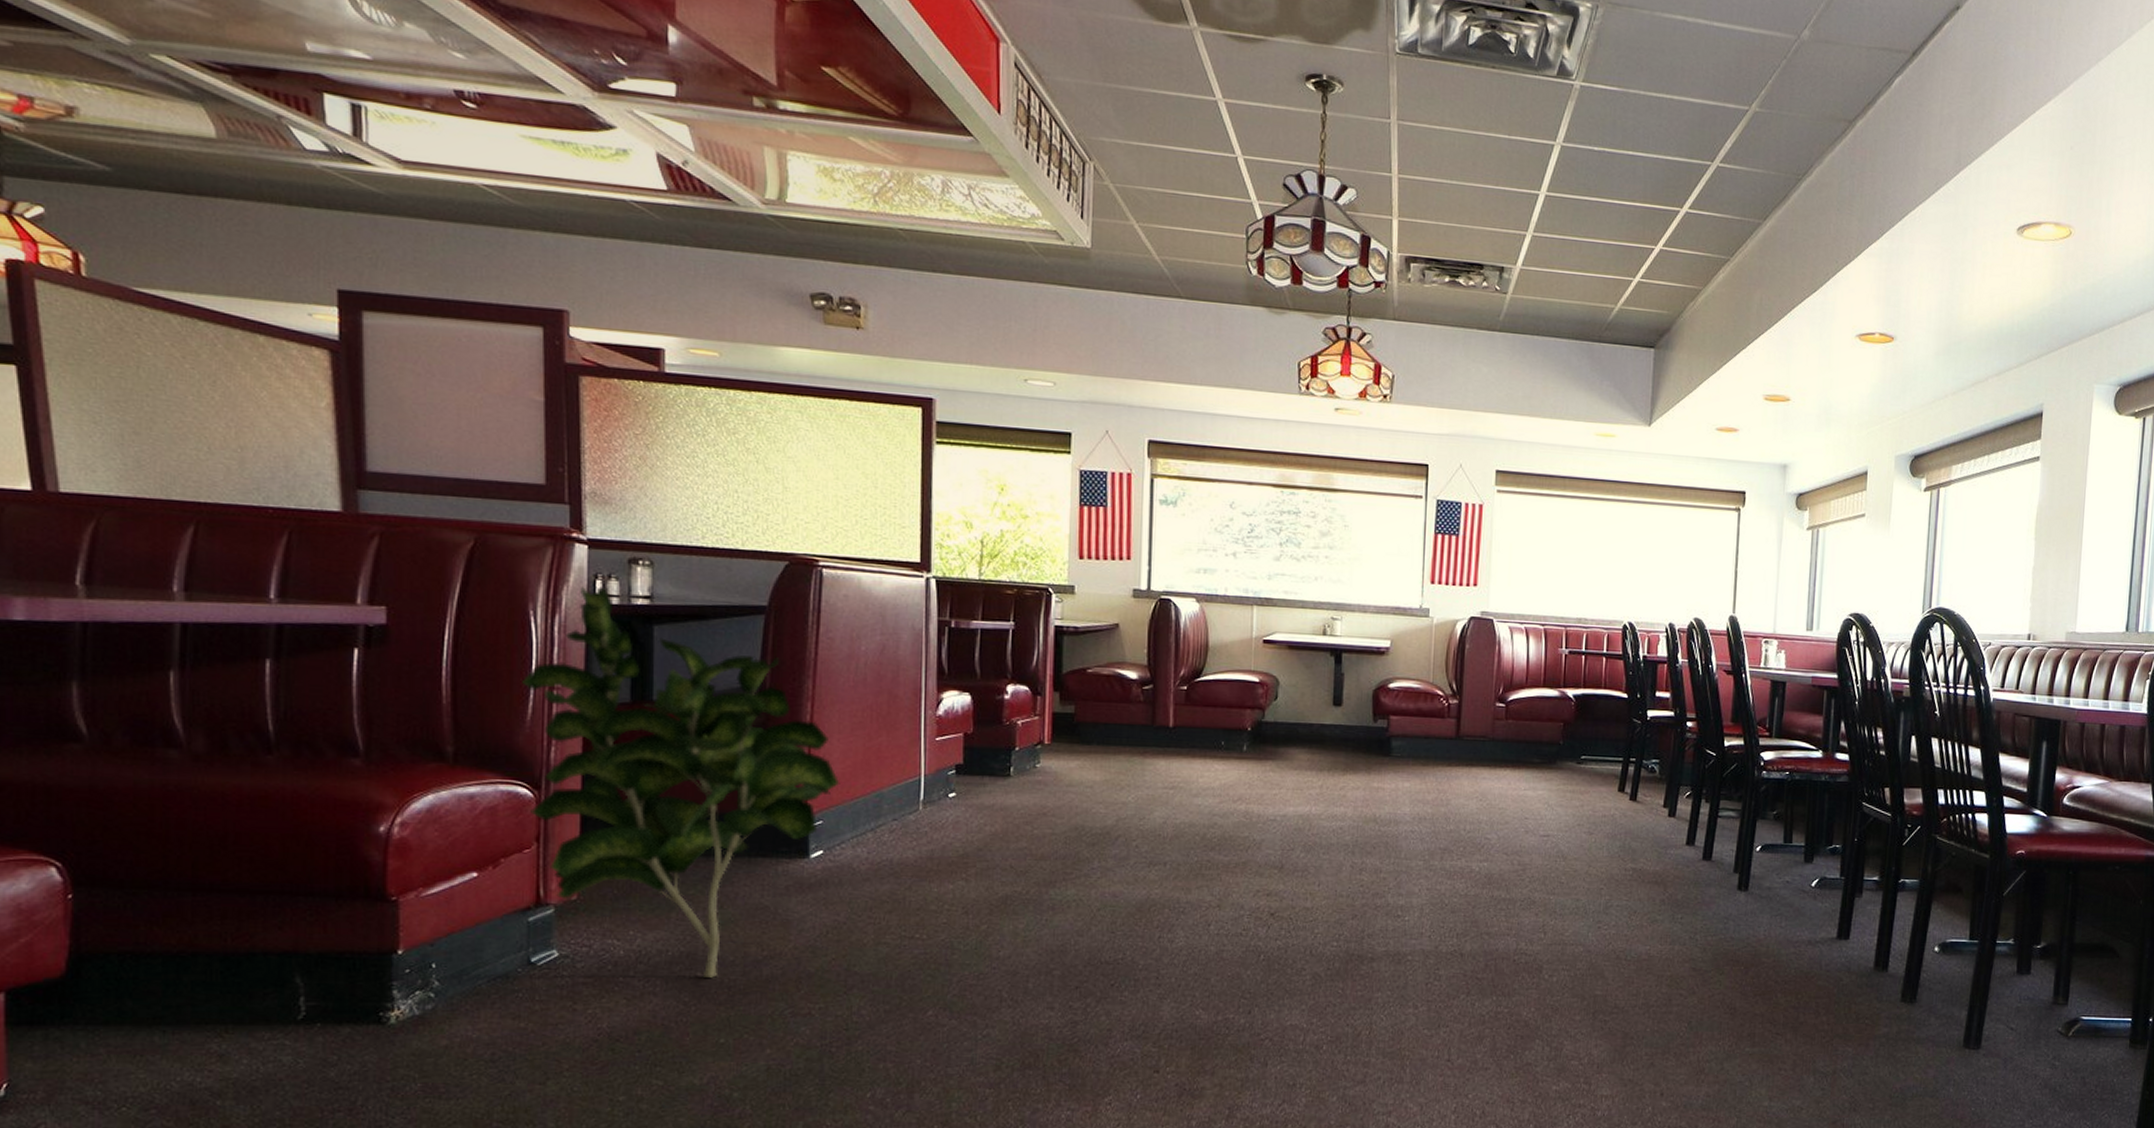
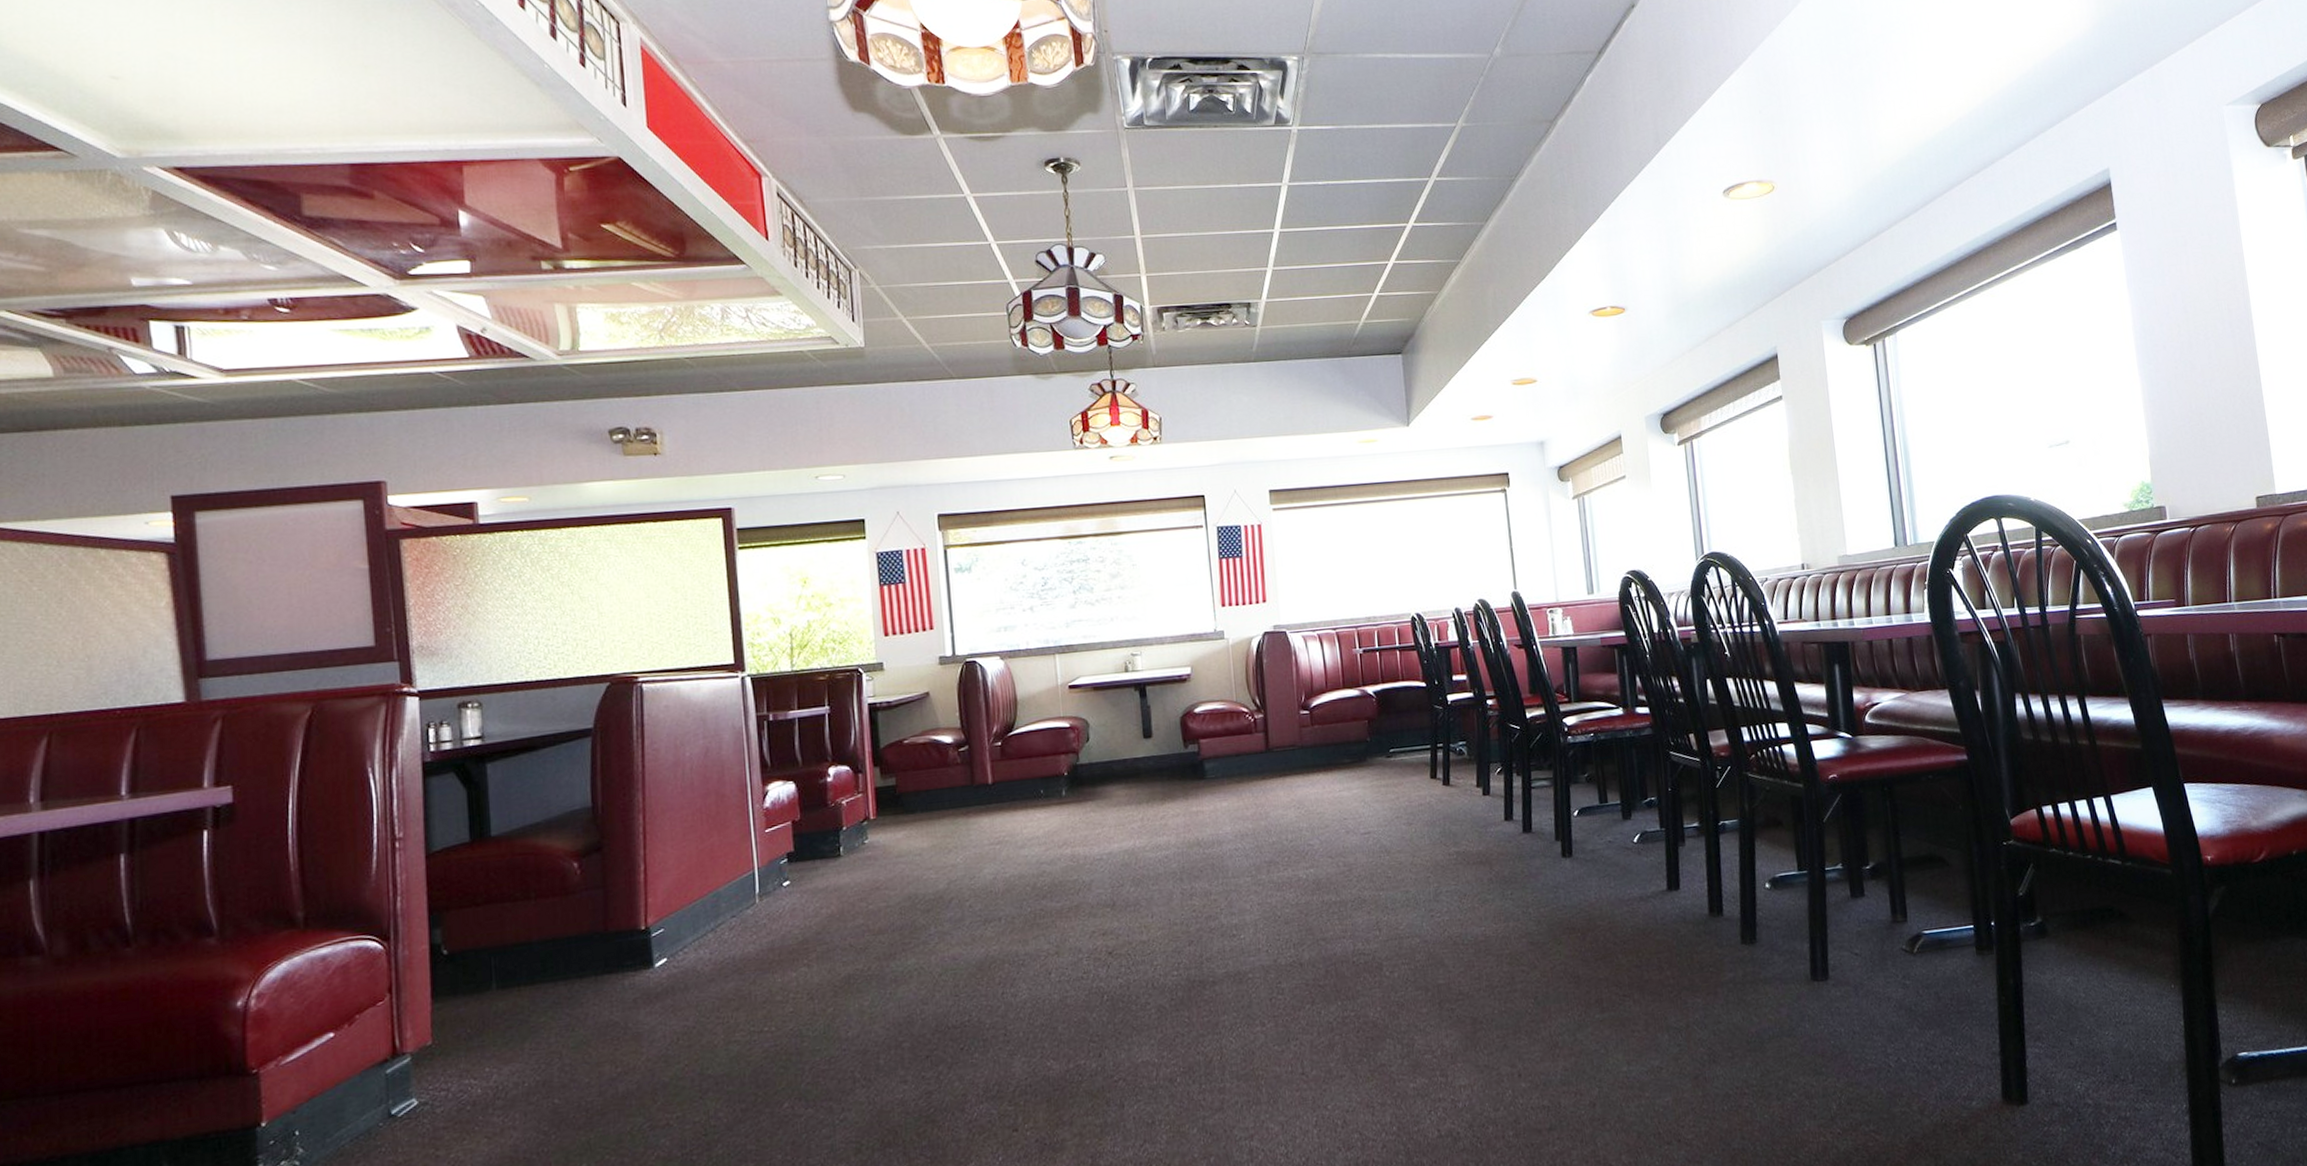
indoor plant: present [522,587,840,978] -> none [365,735,678,1104]

